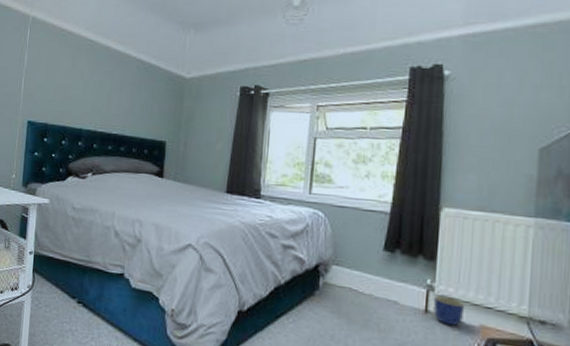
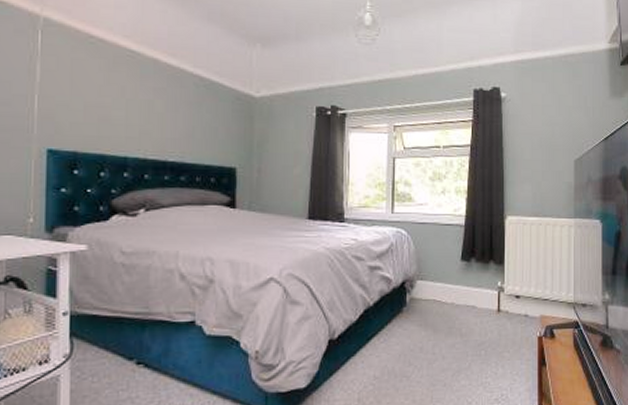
planter: present [434,295,465,326] -> none [505,294,529,320]

